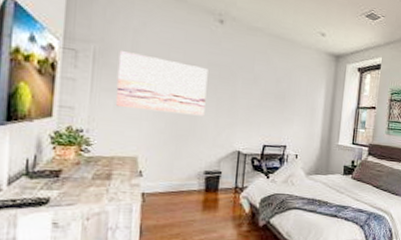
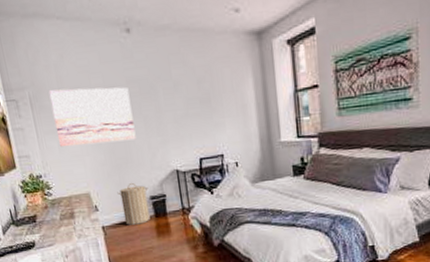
laundry hamper: none [169,154,205,196] -> present [117,182,150,225]

